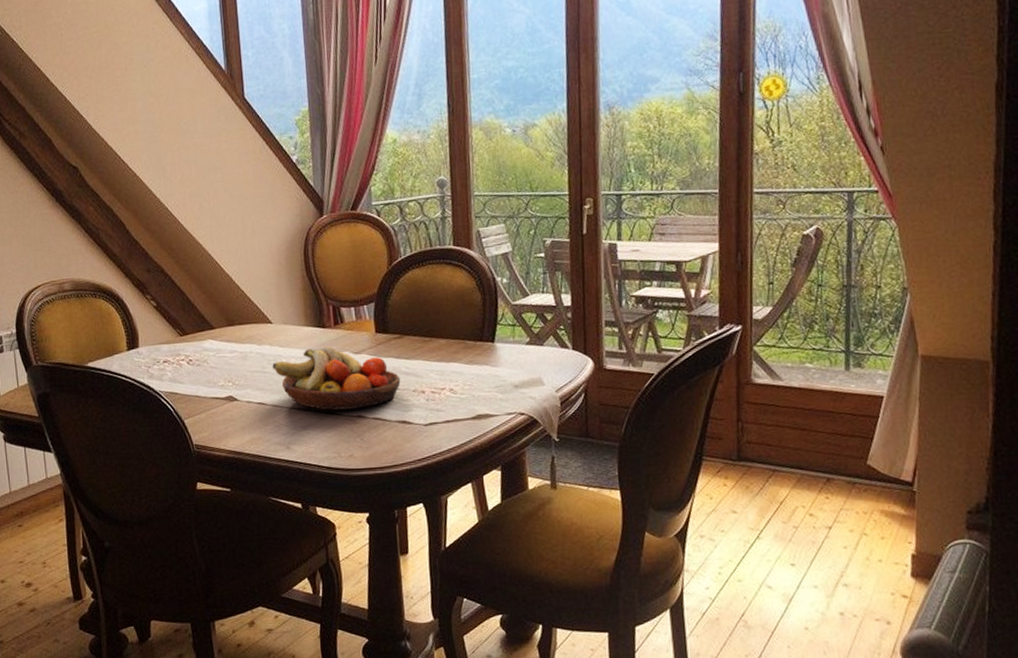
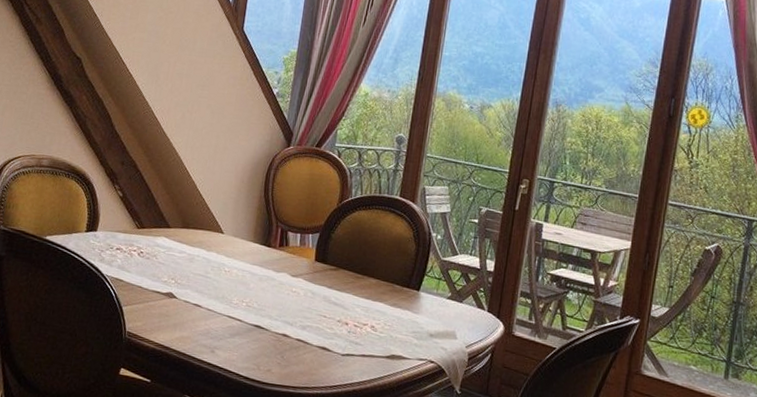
fruit bowl: present [272,346,401,411] -> none [215,263,329,328]

